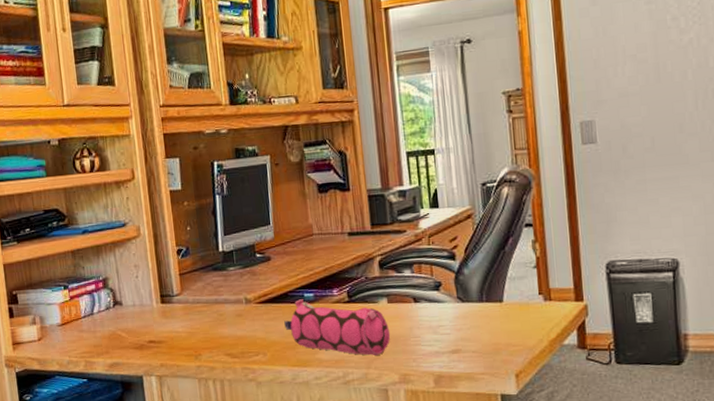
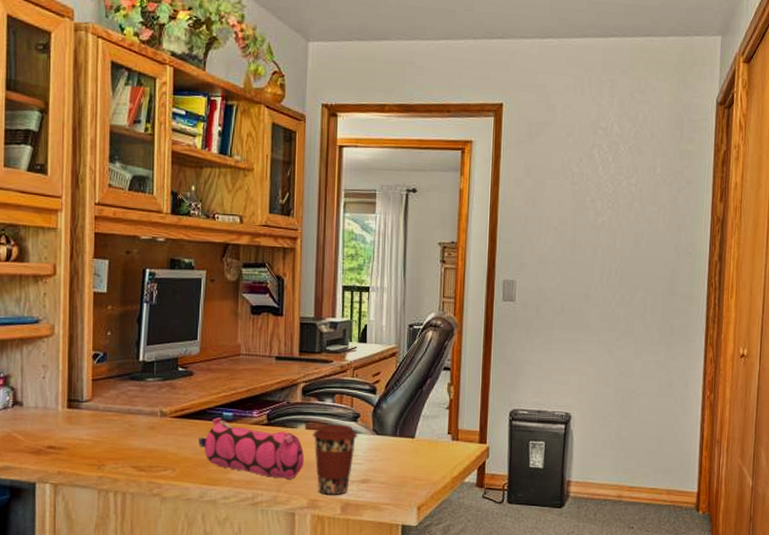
coffee cup: none [395,295,443,368] -> present [313,424,358,495]

